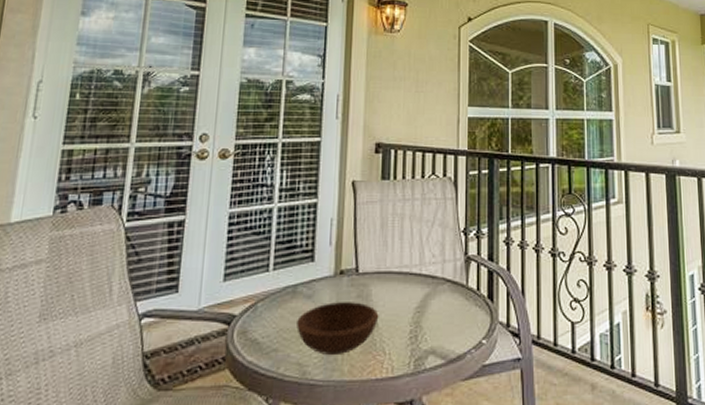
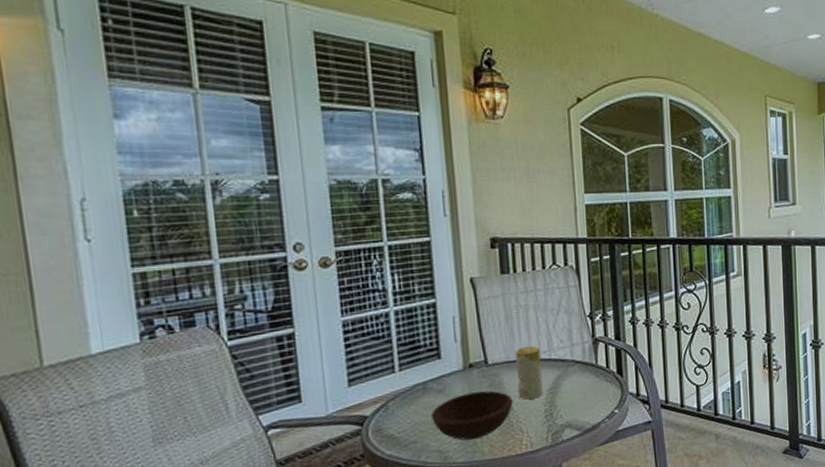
candle: none [385,257,411,317] -> present [515,345,543,400]

